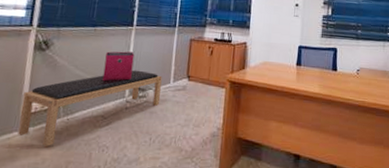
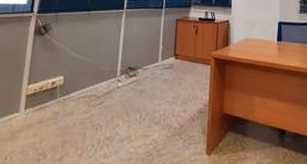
bench: present [18,70,162,146] -> none [18,50,151,126]
storage bin: present [102,51,135,82] -> none [96,33,125,62]

